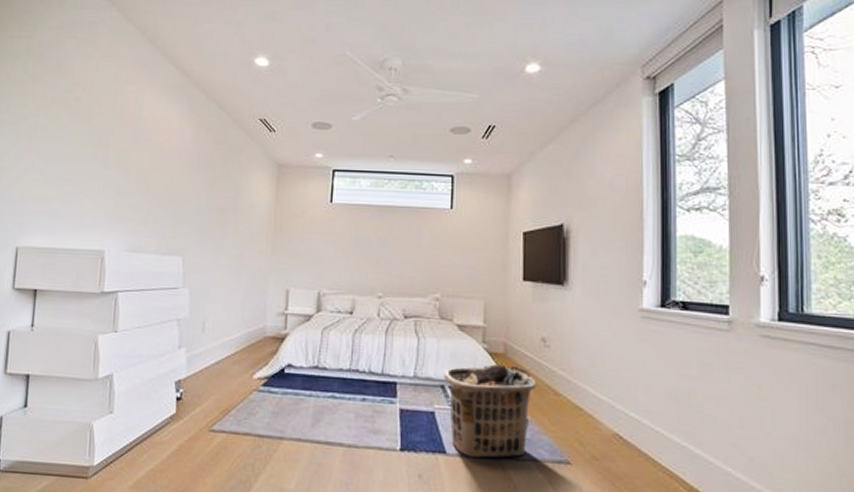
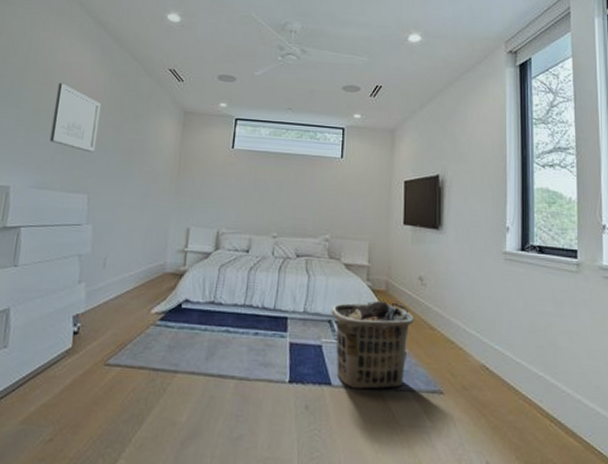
wall art: none [140,139,191,213] -> present [49,83,102,153]

